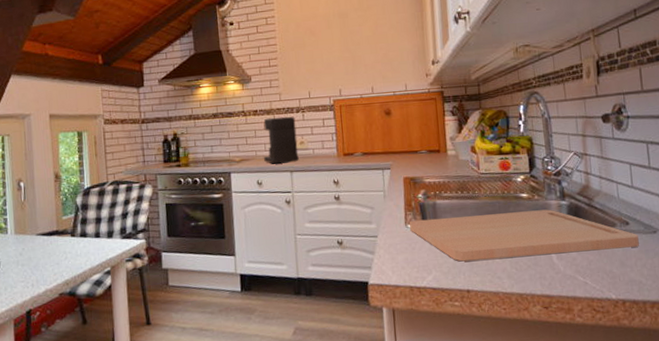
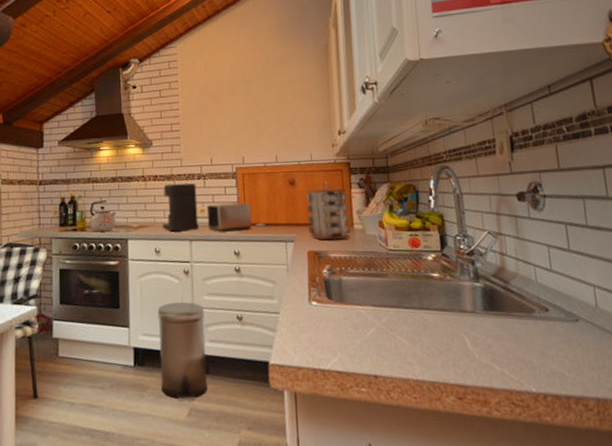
kettle: none [192,136,219,167] -> present [89,200,117,232]
pedal bin: none [261,229,311,322] -> present [157,301,207,401]
toaster: none [305,133,350,163] -> present [206,202,252,232]
spice rack: none [401,111,445,167] -> present [305,182,351,241]
cutting board: present [409,209,639,262] -> none [312,291,560,344]

